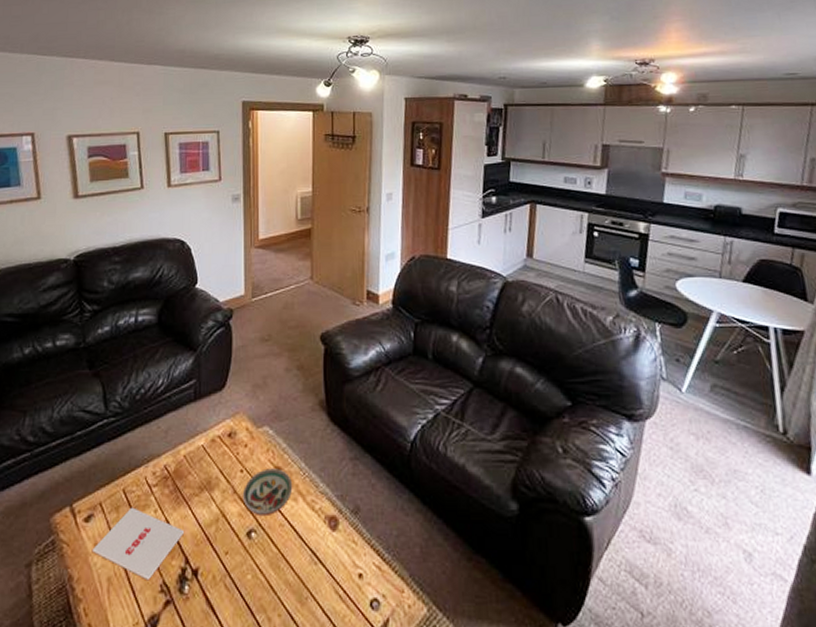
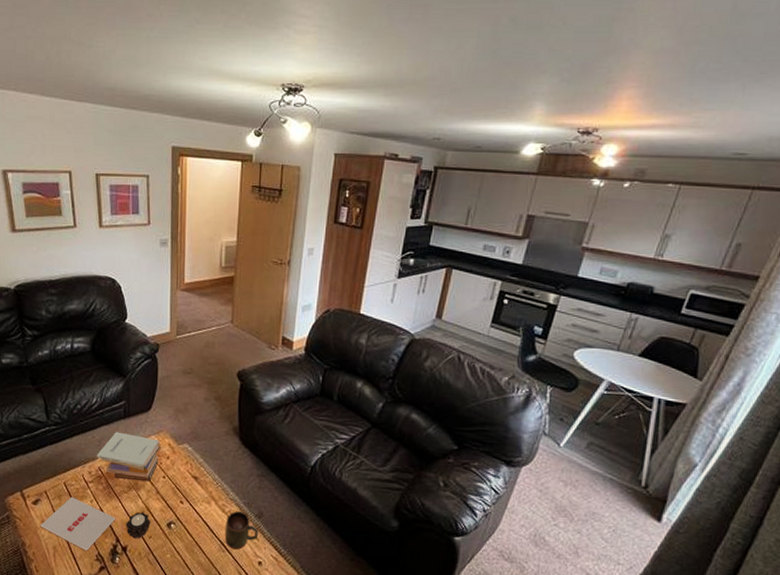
books: none [161,418,237,479] -> present [96,431,160,482]
candle: none [196,519,227,557] -> present [125,512,151,539]
decorative bowl: present [242,468,293,517] -> none [164,477,207,513]
mug: none [316,508,356,559] -> present [224,511,259,550]

